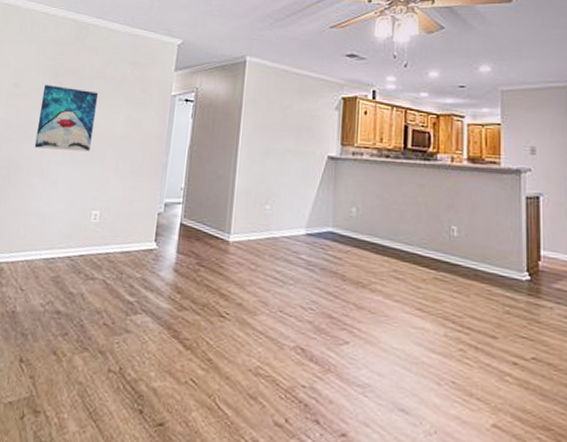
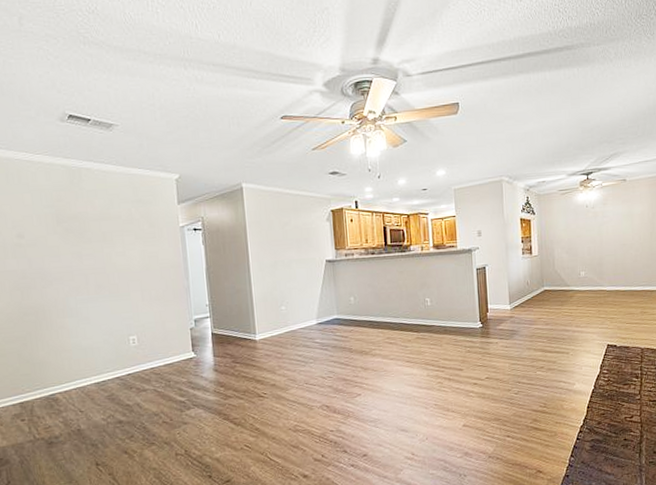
wall art: present [34,85,98,152] -> none [49,231,113,292]

